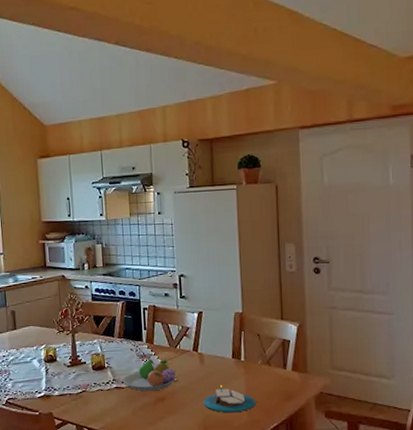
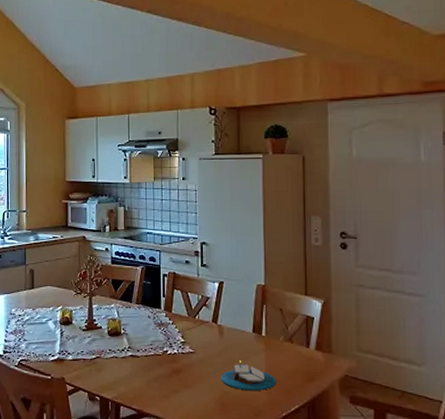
fruit bowl: present [122,359,176,392] -> none [138,328,194,362]

